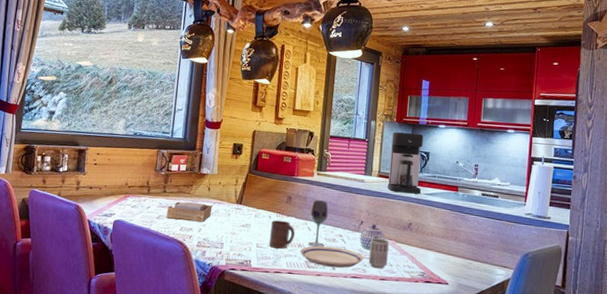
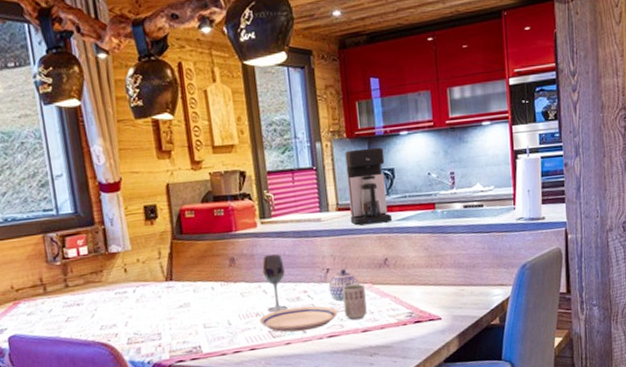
napkin holder: present [166,201,212,223] -> none [76,290,137,319]
cup: present [268,220,295,249] -> none [216,288,249,325]

